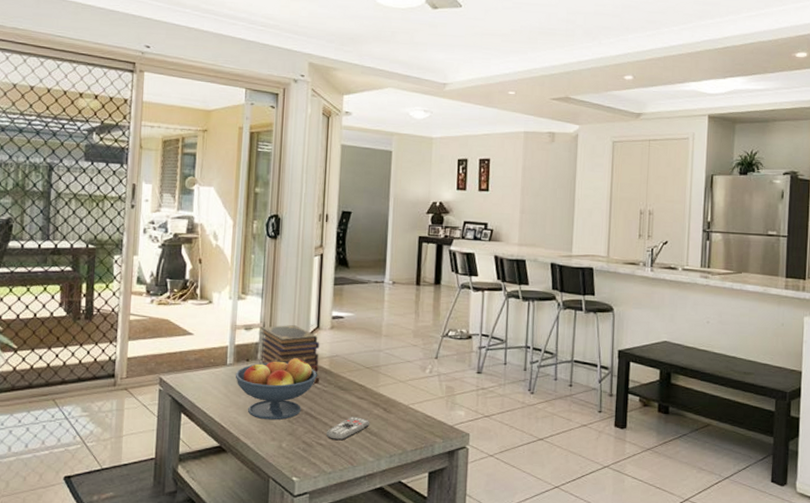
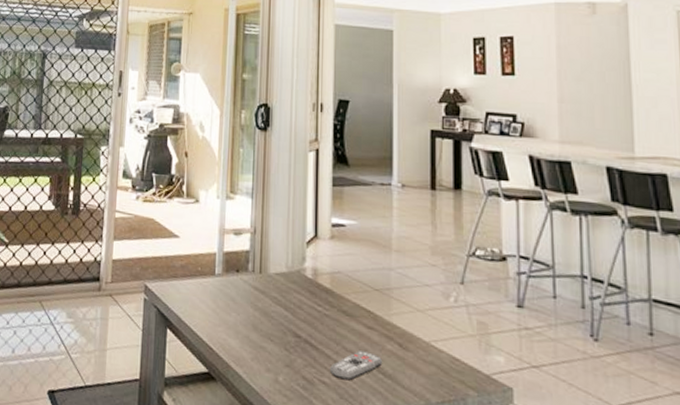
fruit bowl: present [235,357,317,420] -> none [224,271,317,347]
book stack: present [259,324,320,385] -> none [250,231,319,307]

